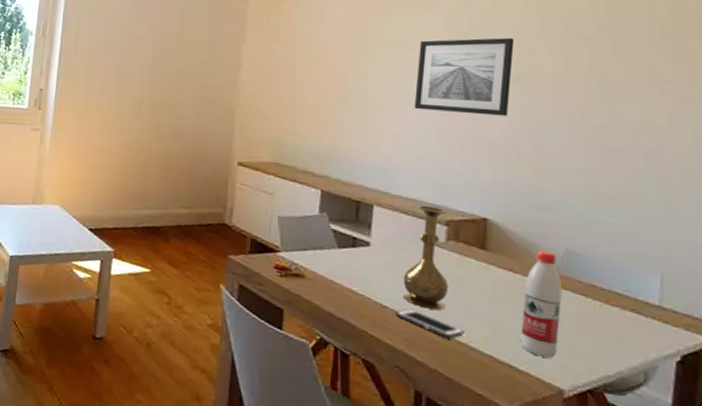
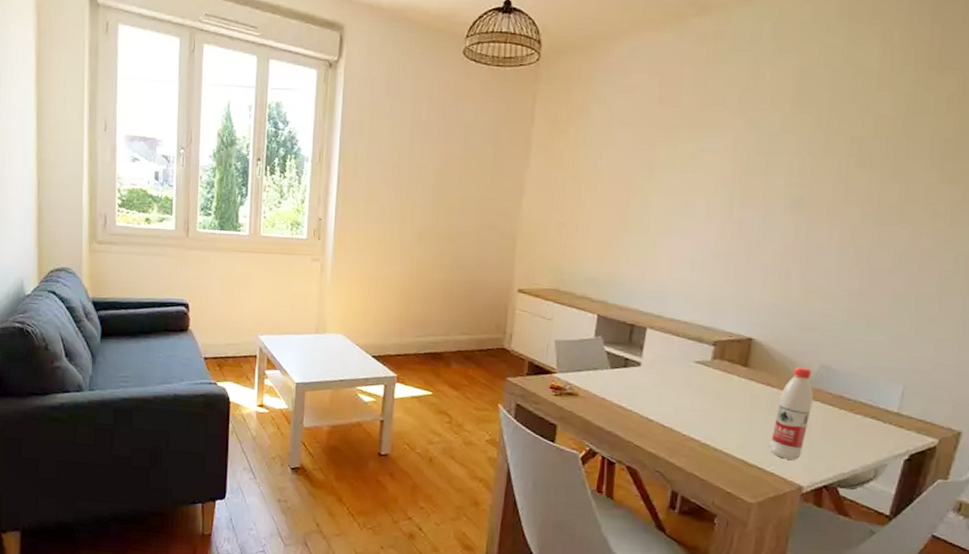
cell phone: present [395,308,465,338] -> none [659,421,721,446]
vase: present [403,205,449,310] -> none [668,327,716,422]
wall art: present [414,37,514,116] -> none [693,160,797,240]

